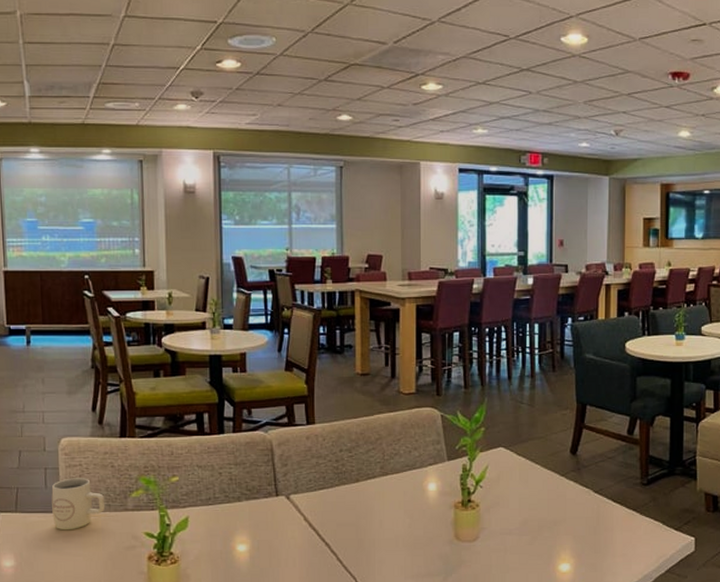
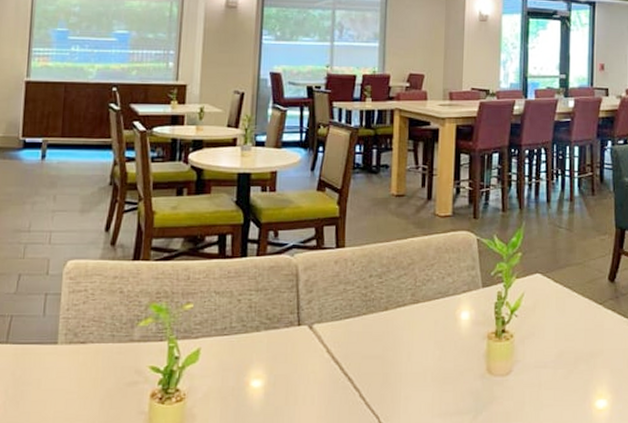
mug: present [51,478,106,531] -> none [47,305,109,364]

